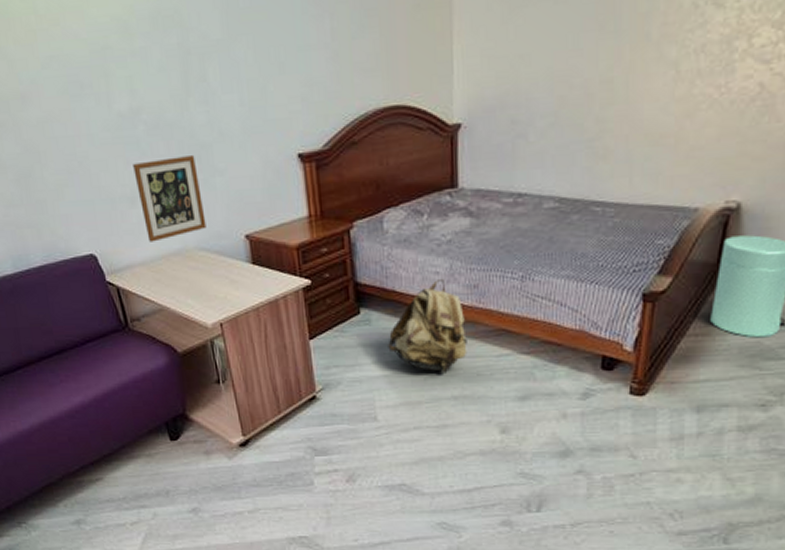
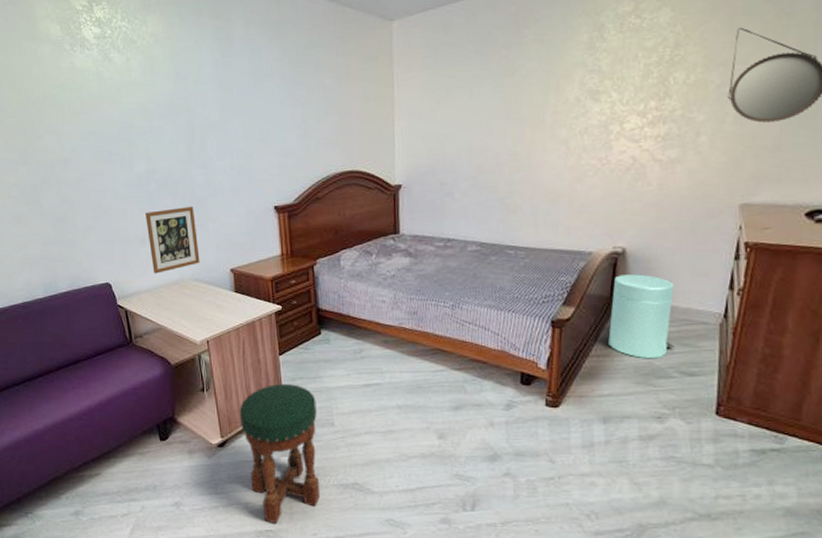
stool: none [263,373,362,530] -> present [239,384,321,525]
backpack: present [388,279,467,375] -> none [343,307,409,387]

